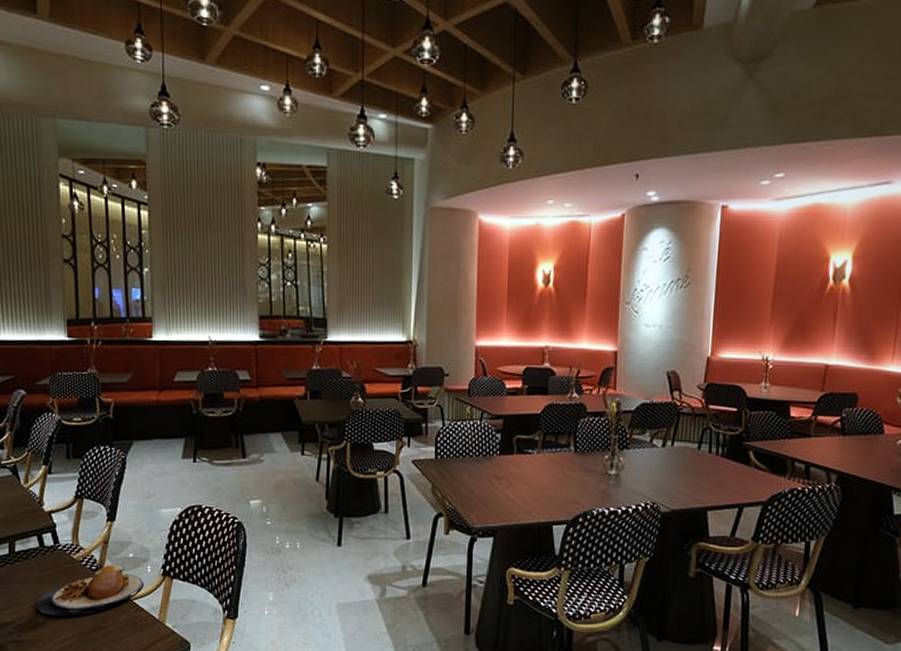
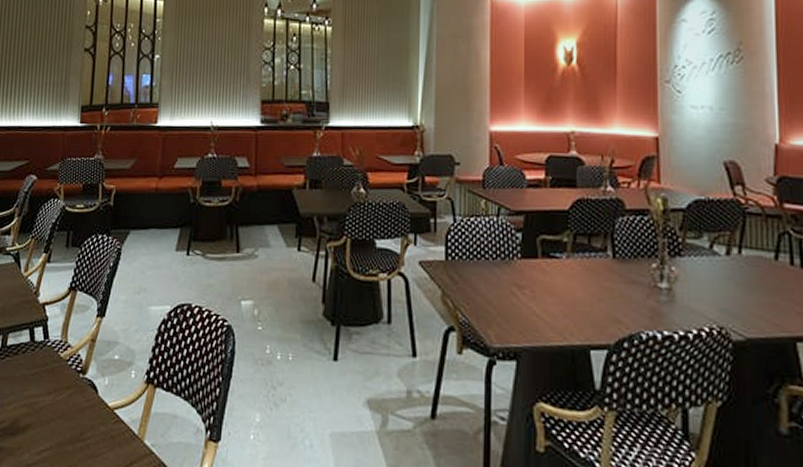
plate: present [35,565,144,617] -> none [18,366,126,424]

